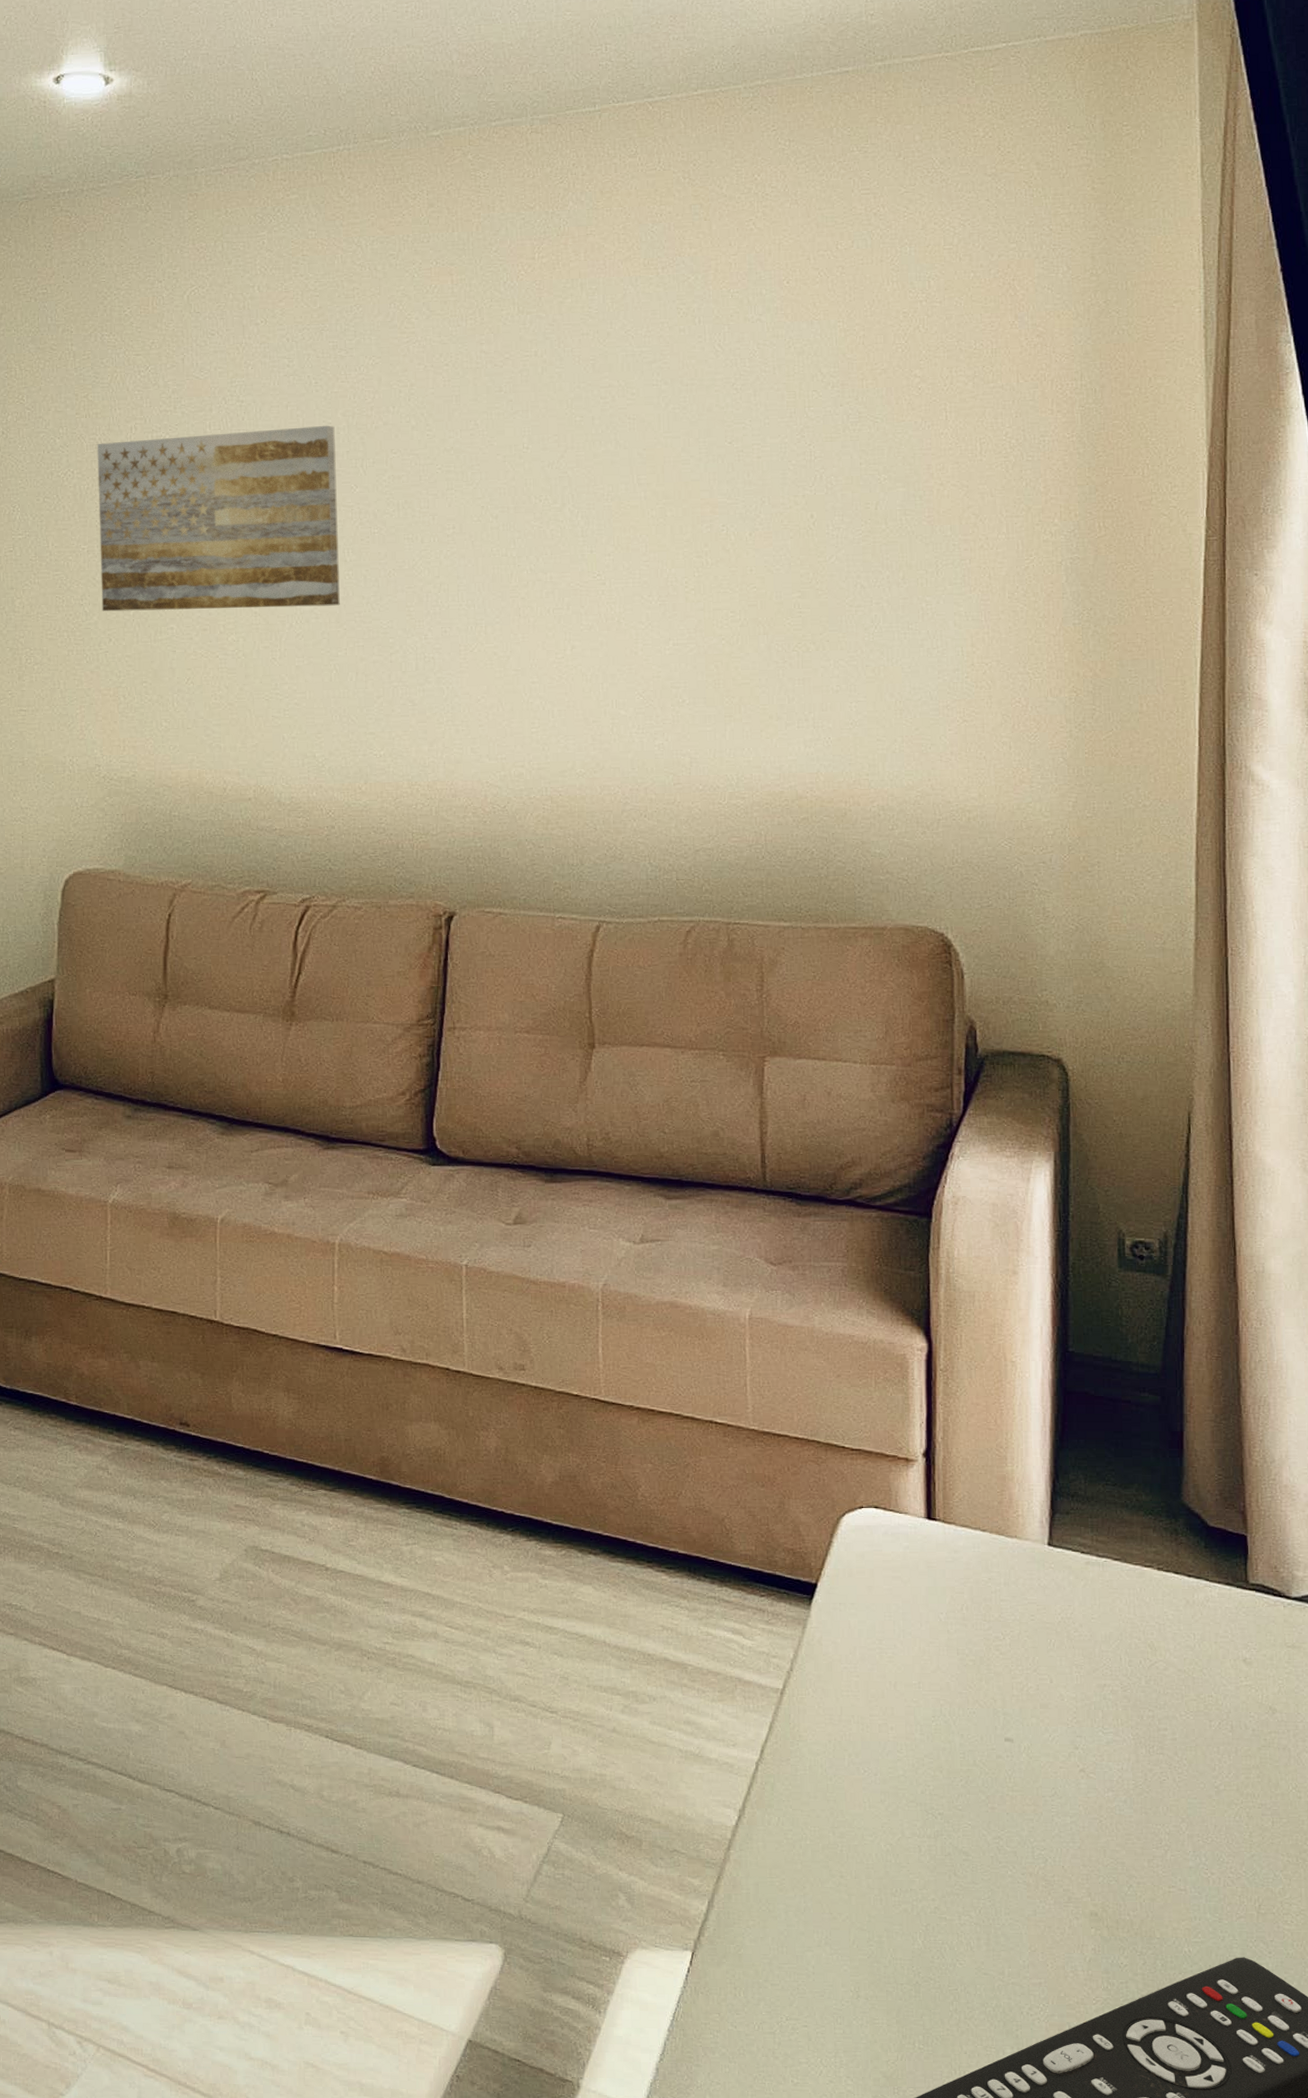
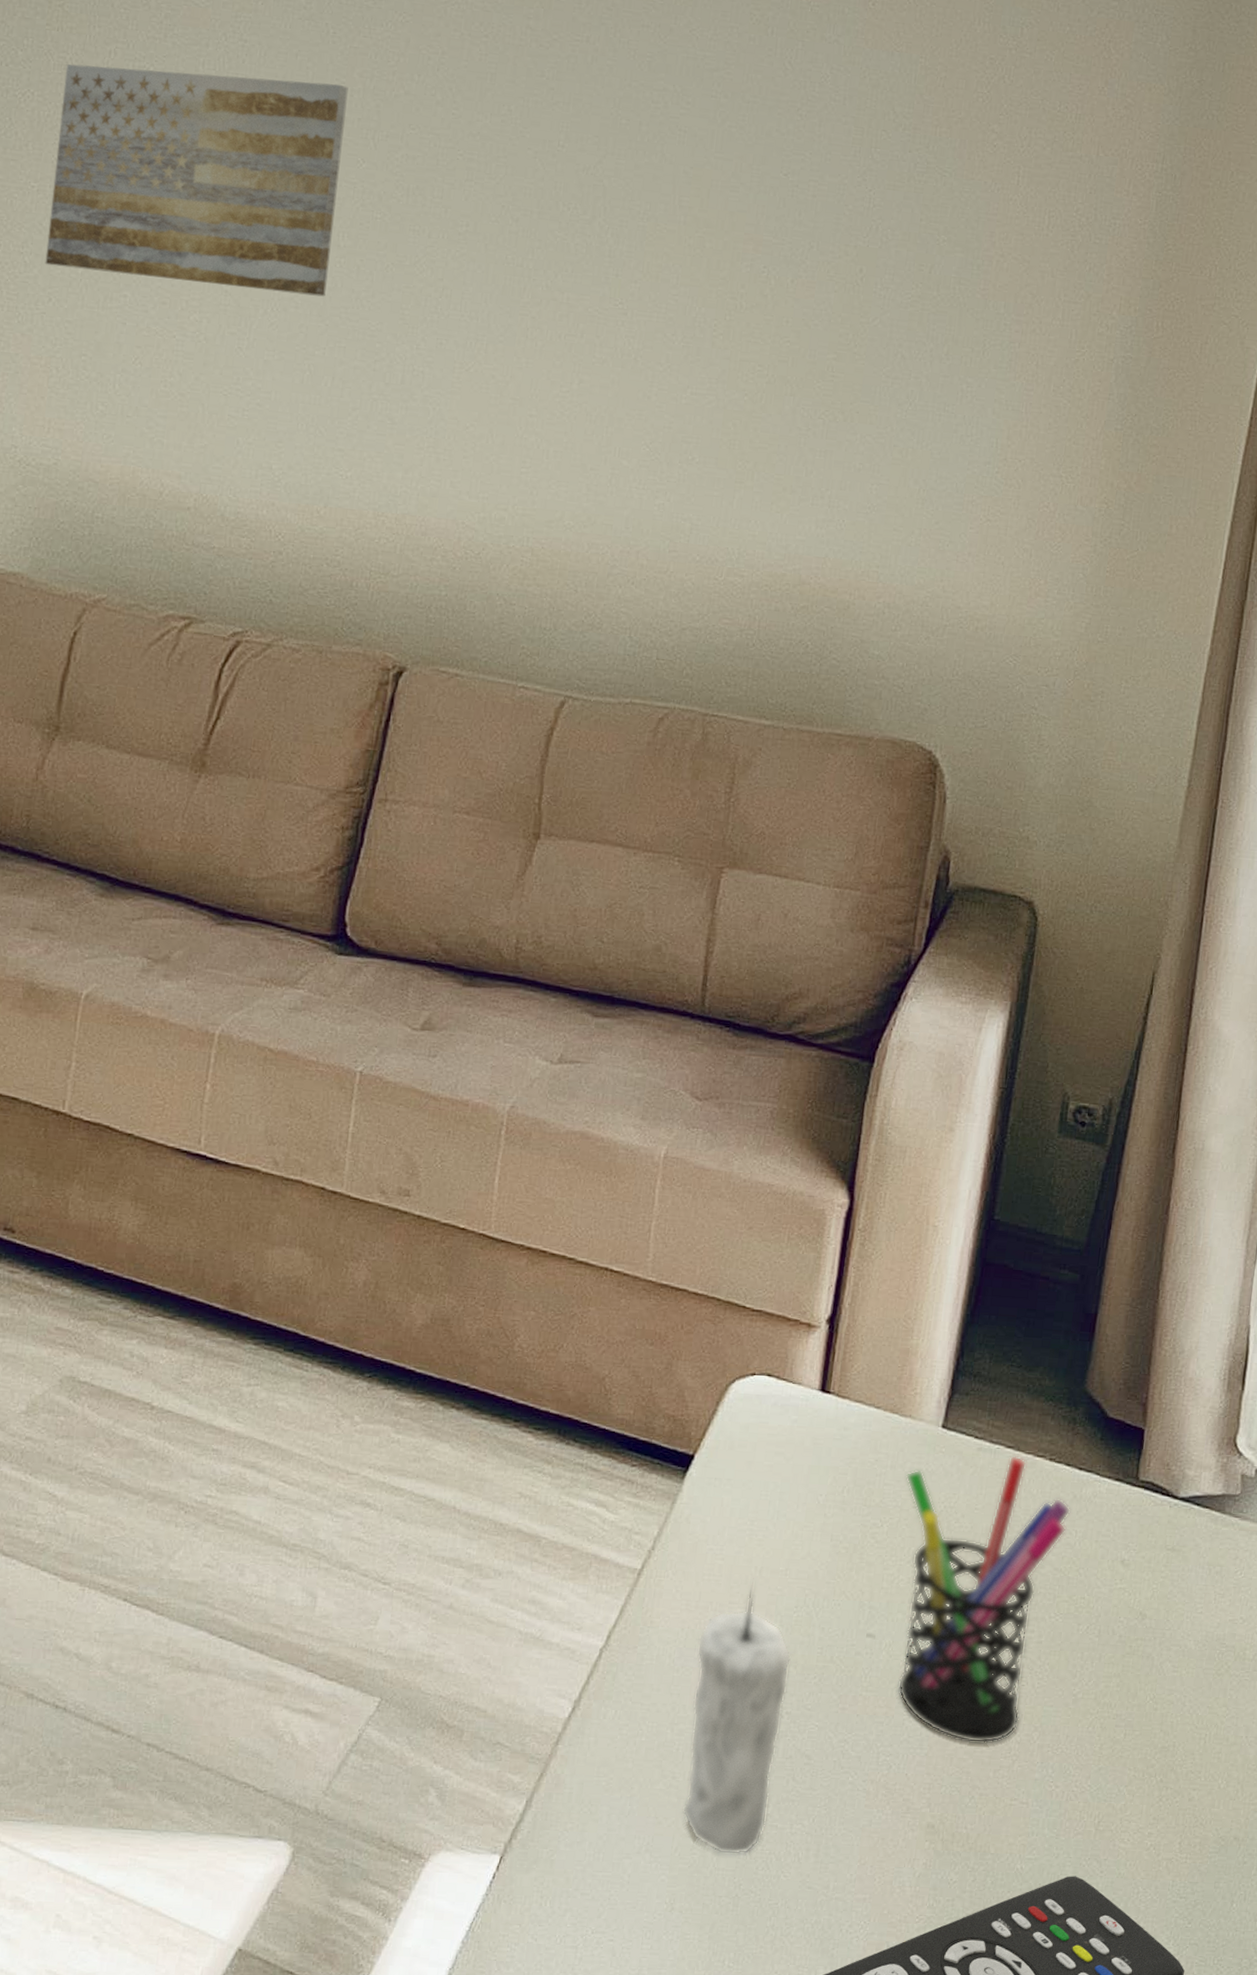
candle: none [846,1699,937,1946] -> present [683,1586,792,1855]
pen holder: none [1020,1567,1186,1836] -> present [897,1456,1071,1744]

